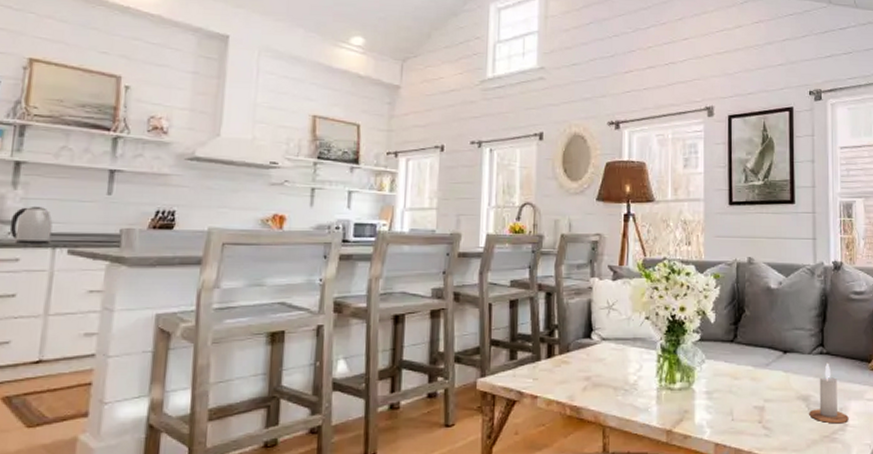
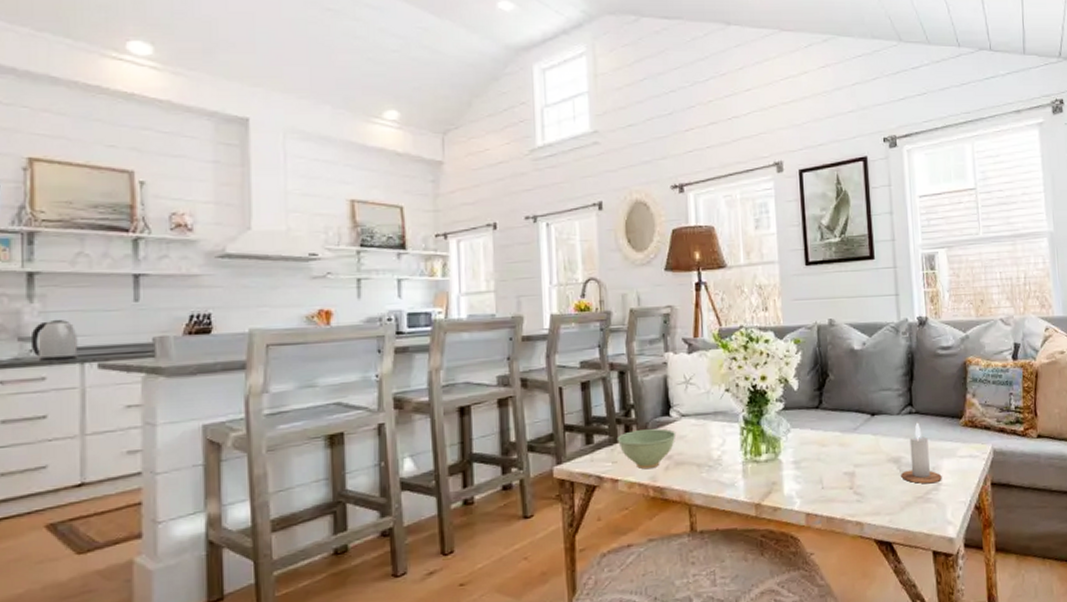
bowl: none [539,350,596,388] -> present [616,428,676,470]

